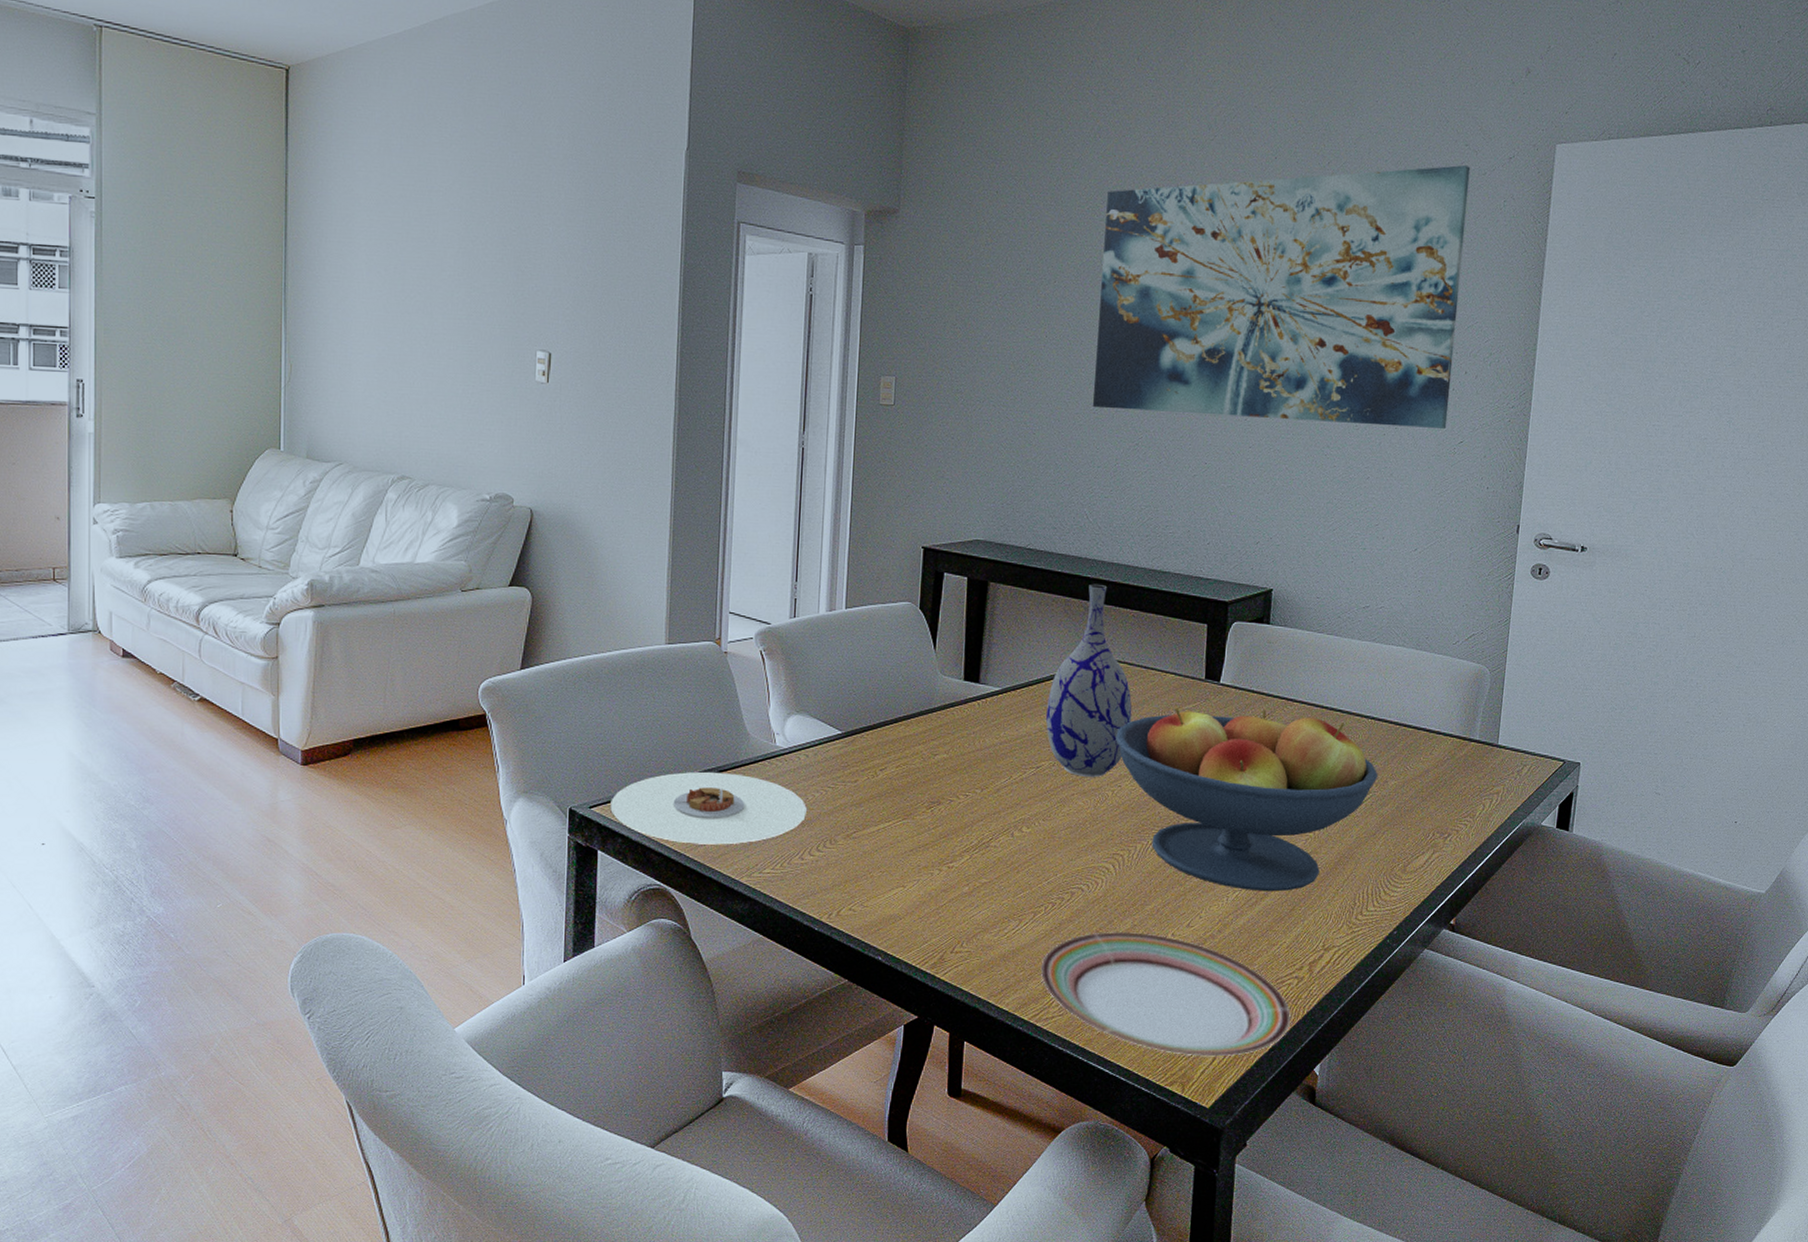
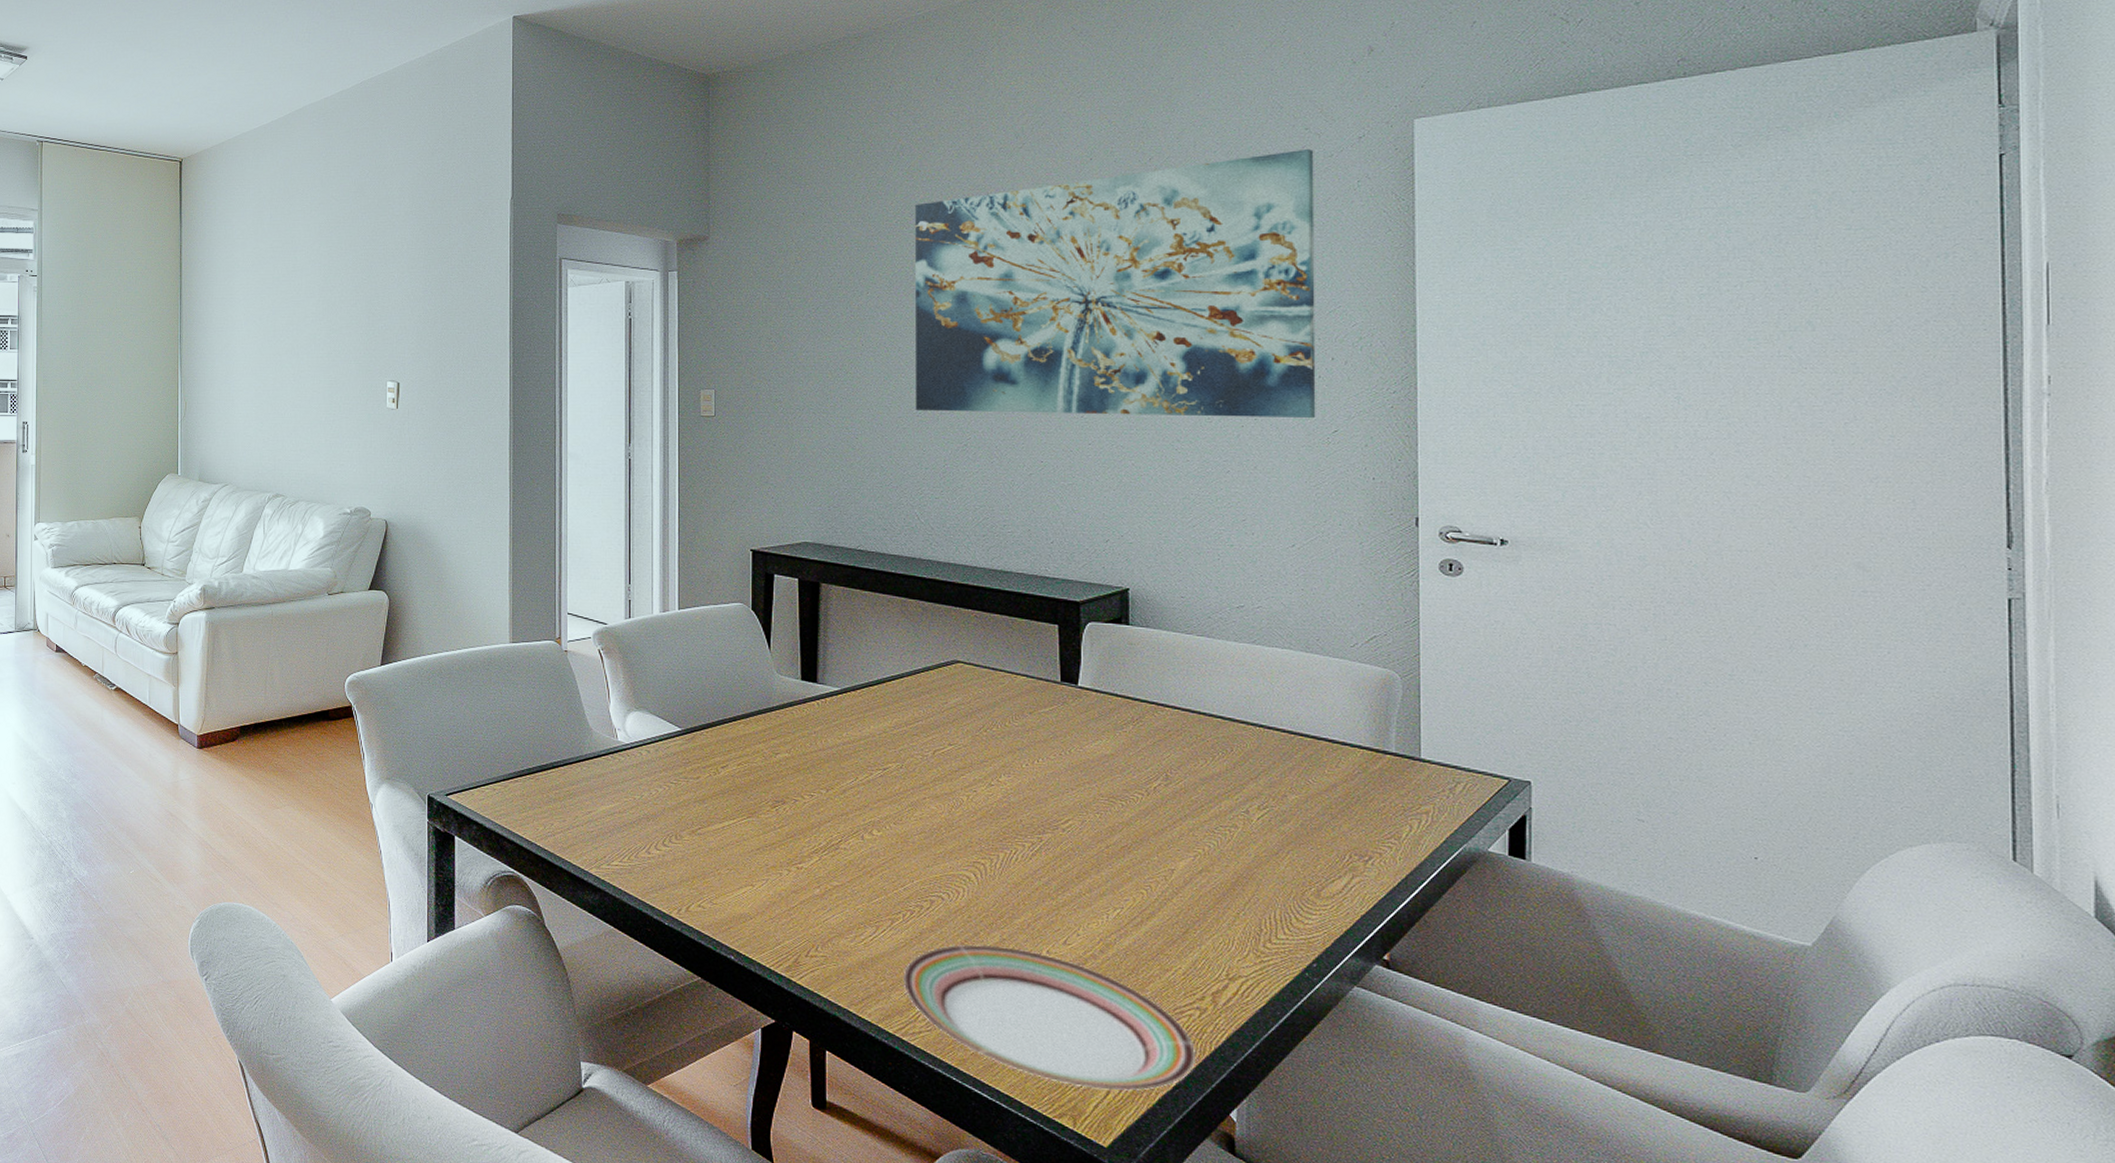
plate: present [610,771,807,845] -> none [465,764,651,836]
vase: present [1046,585,1132,777] -> none [890,585,983,781]
fruit bowl: present [1115,708,1378,892] -> none [967,711,1275,912]

